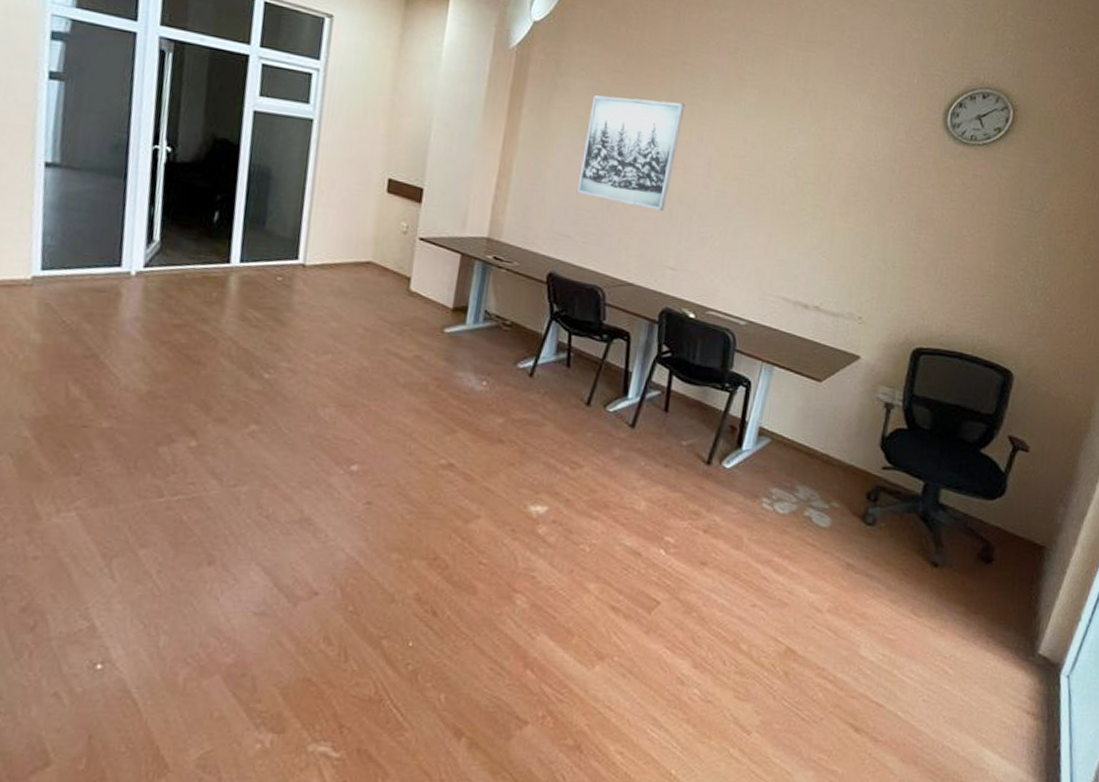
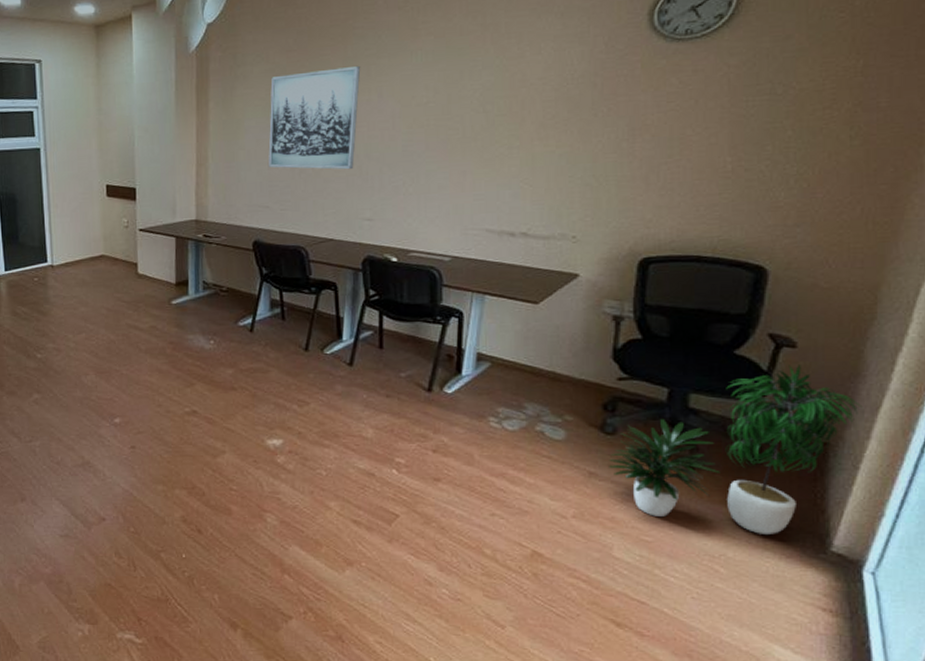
potted plant: none [865,468,1073,636] -> present [609,365,863,534]

